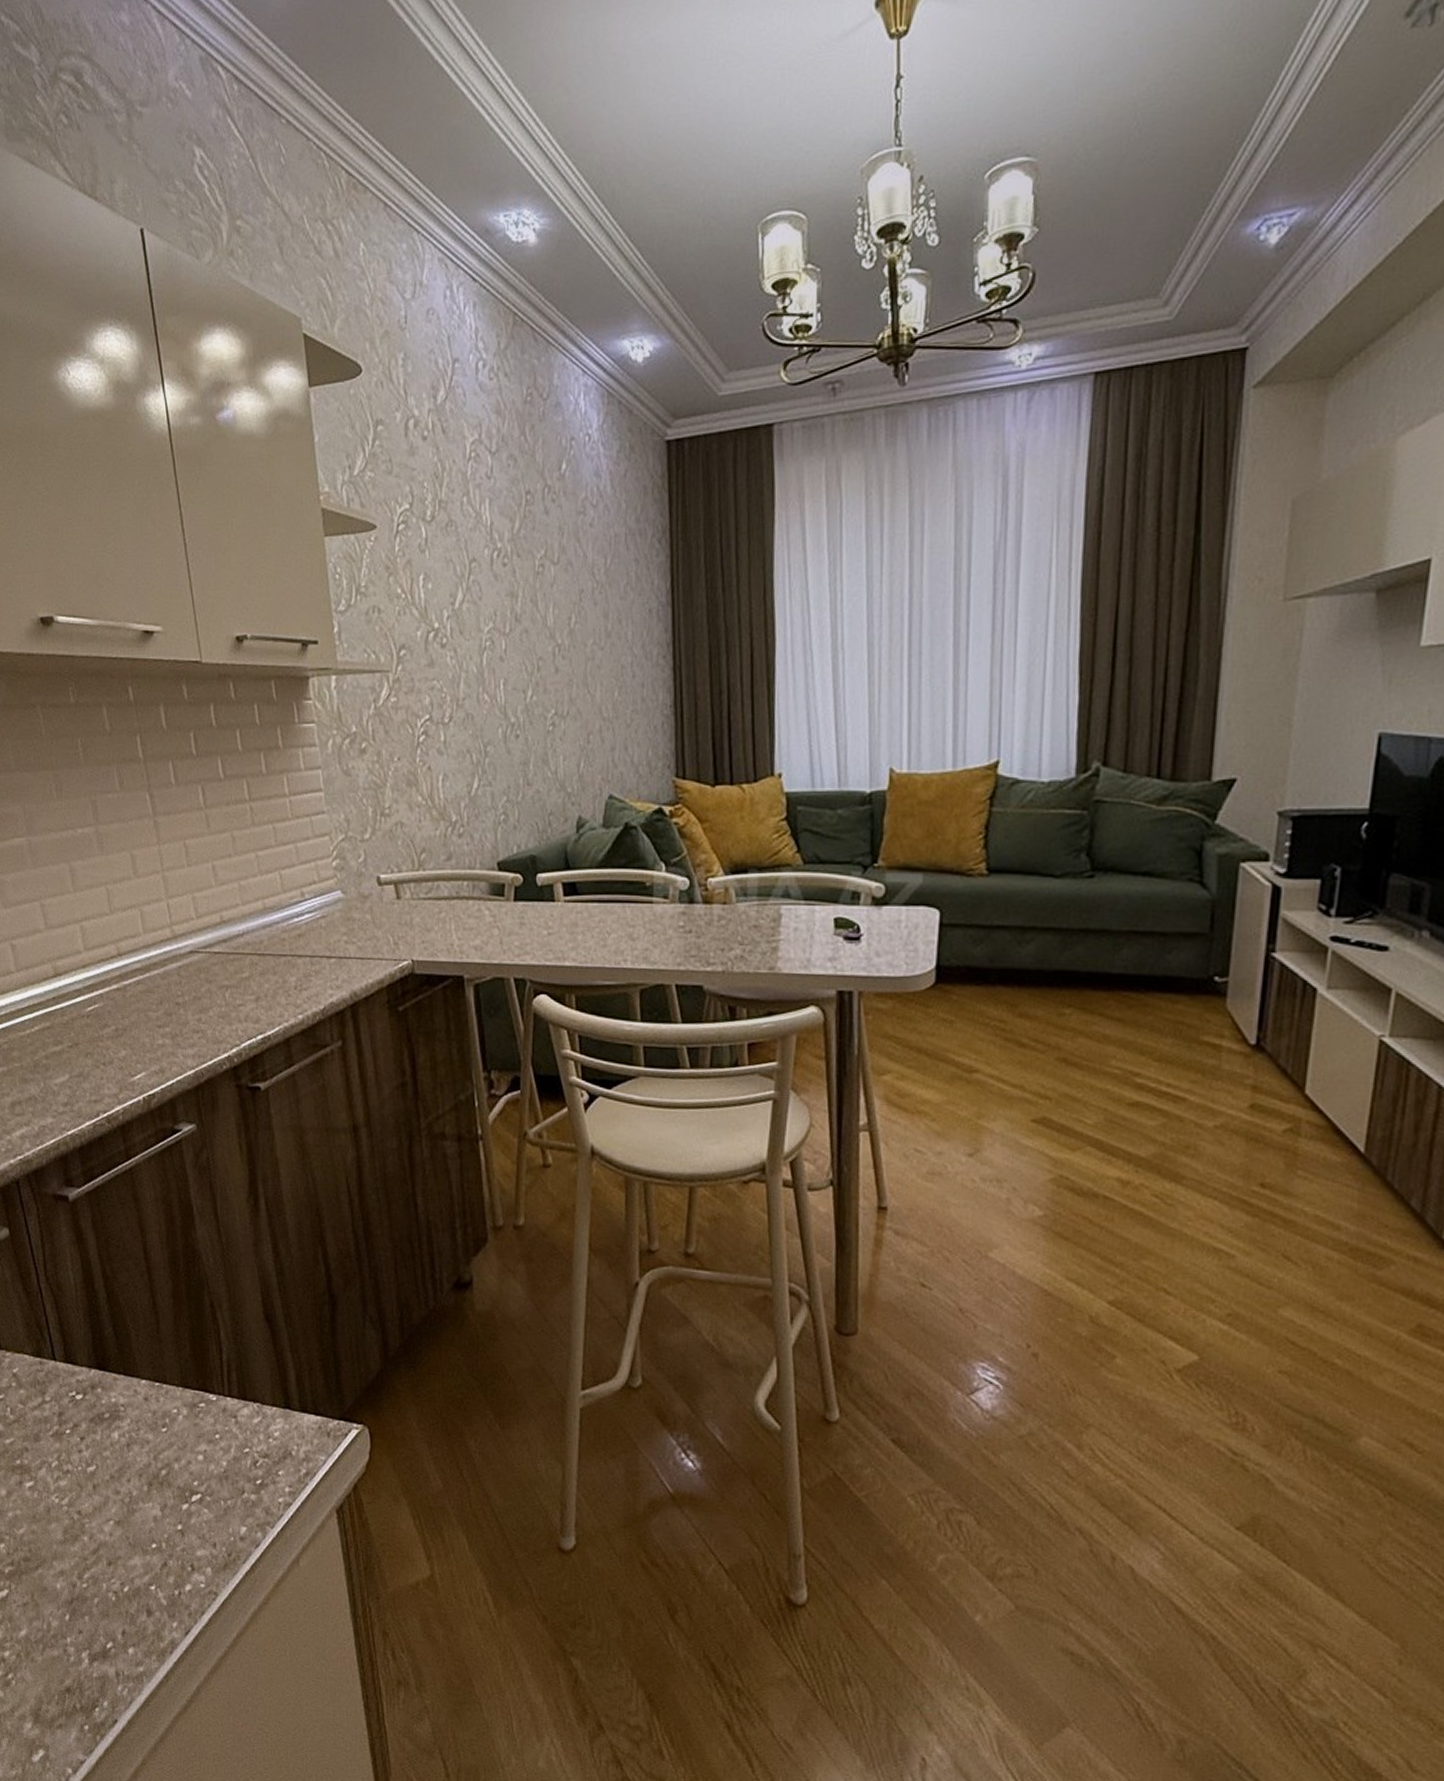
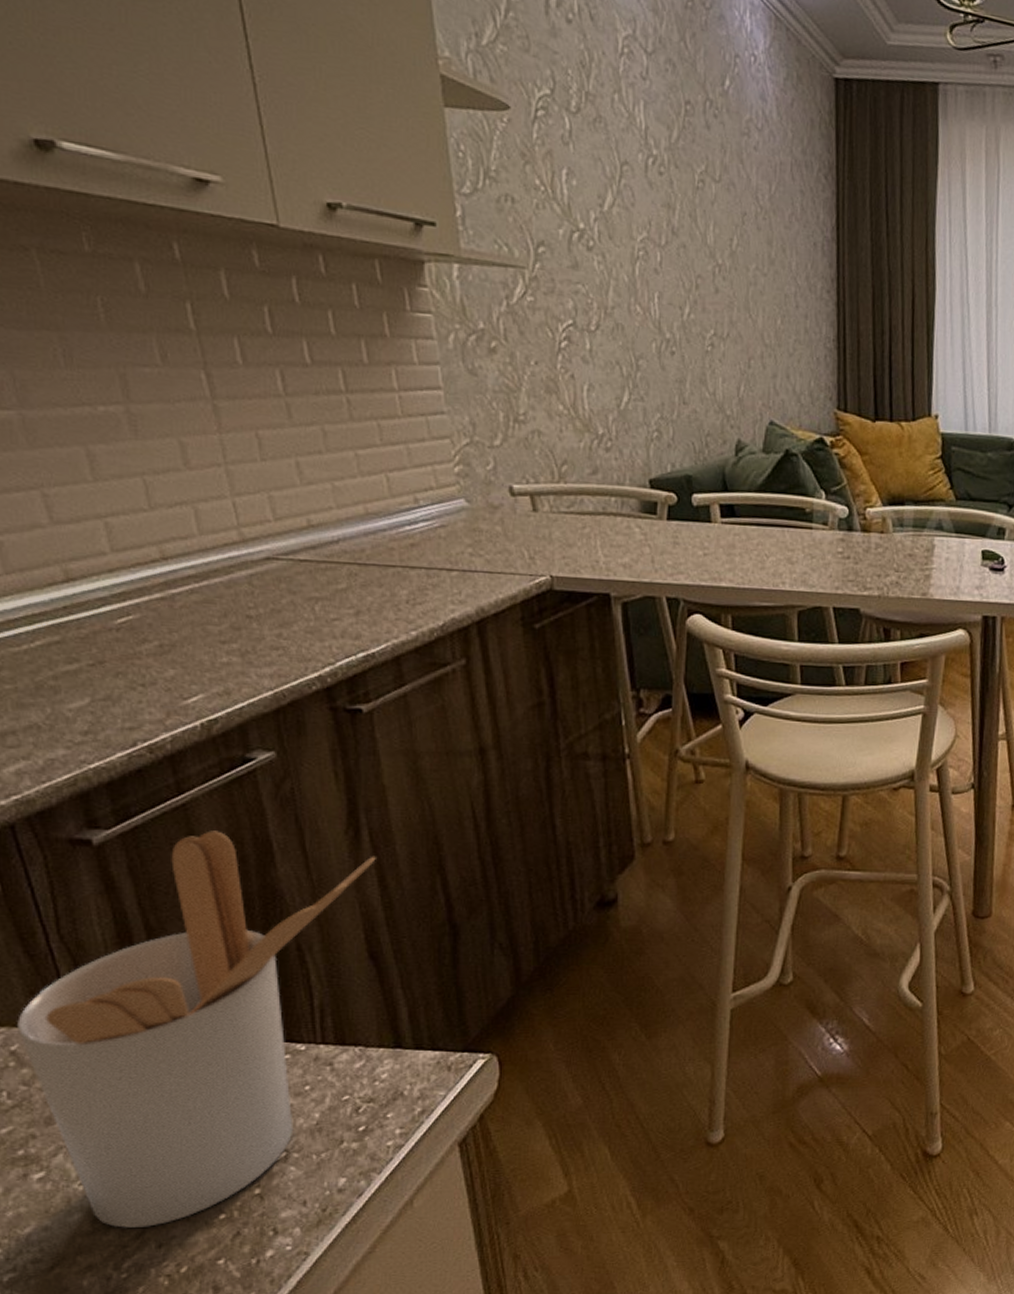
utensil holder: none [17,1193,271,1545] -> present [16,830,376,1228]

